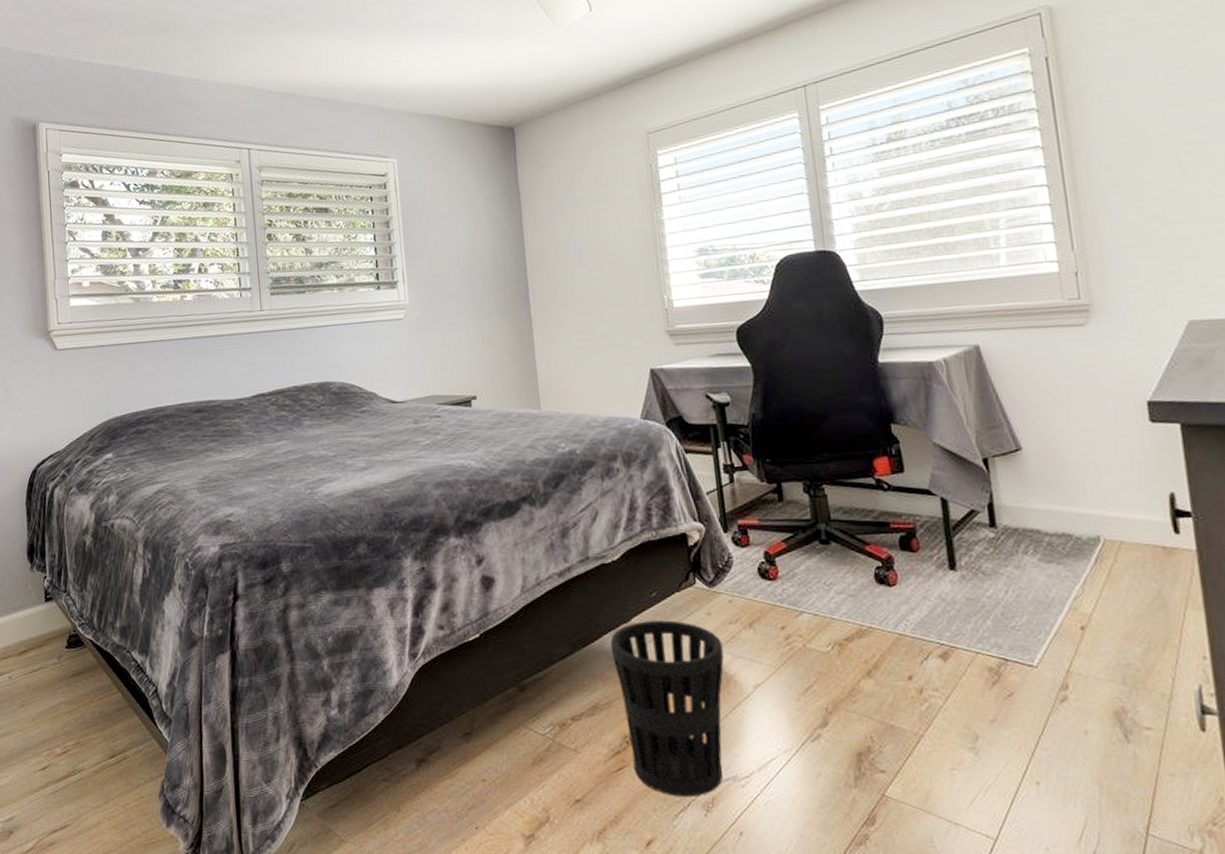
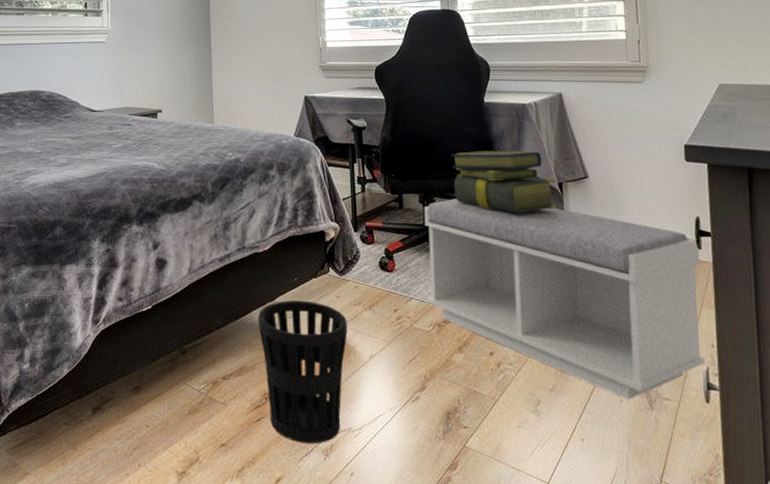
bench: none [810,485,1197,731] -> present [424,198,706,400]
stack of books: none [840,420,983,499] -> present [451,150,557,213]

